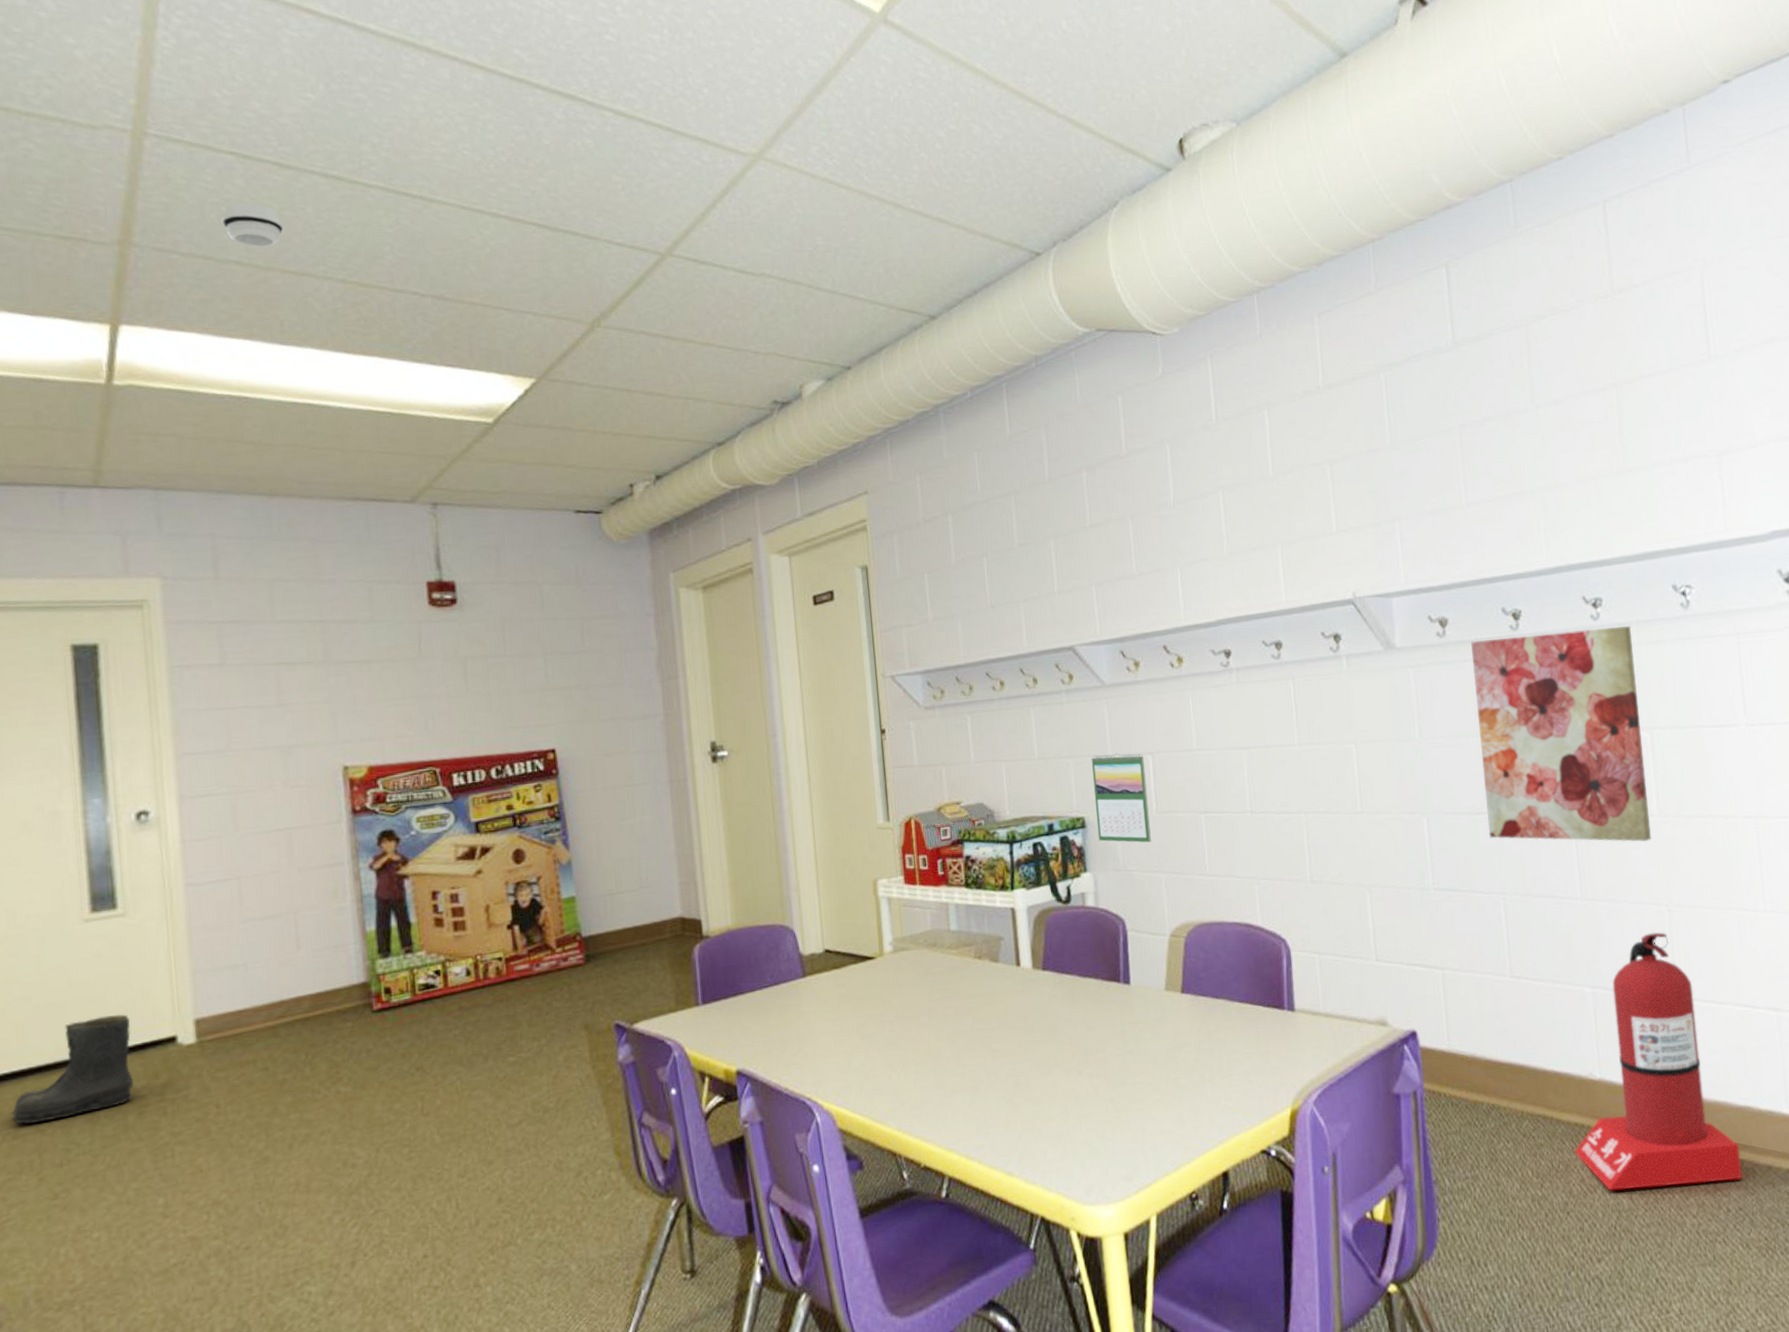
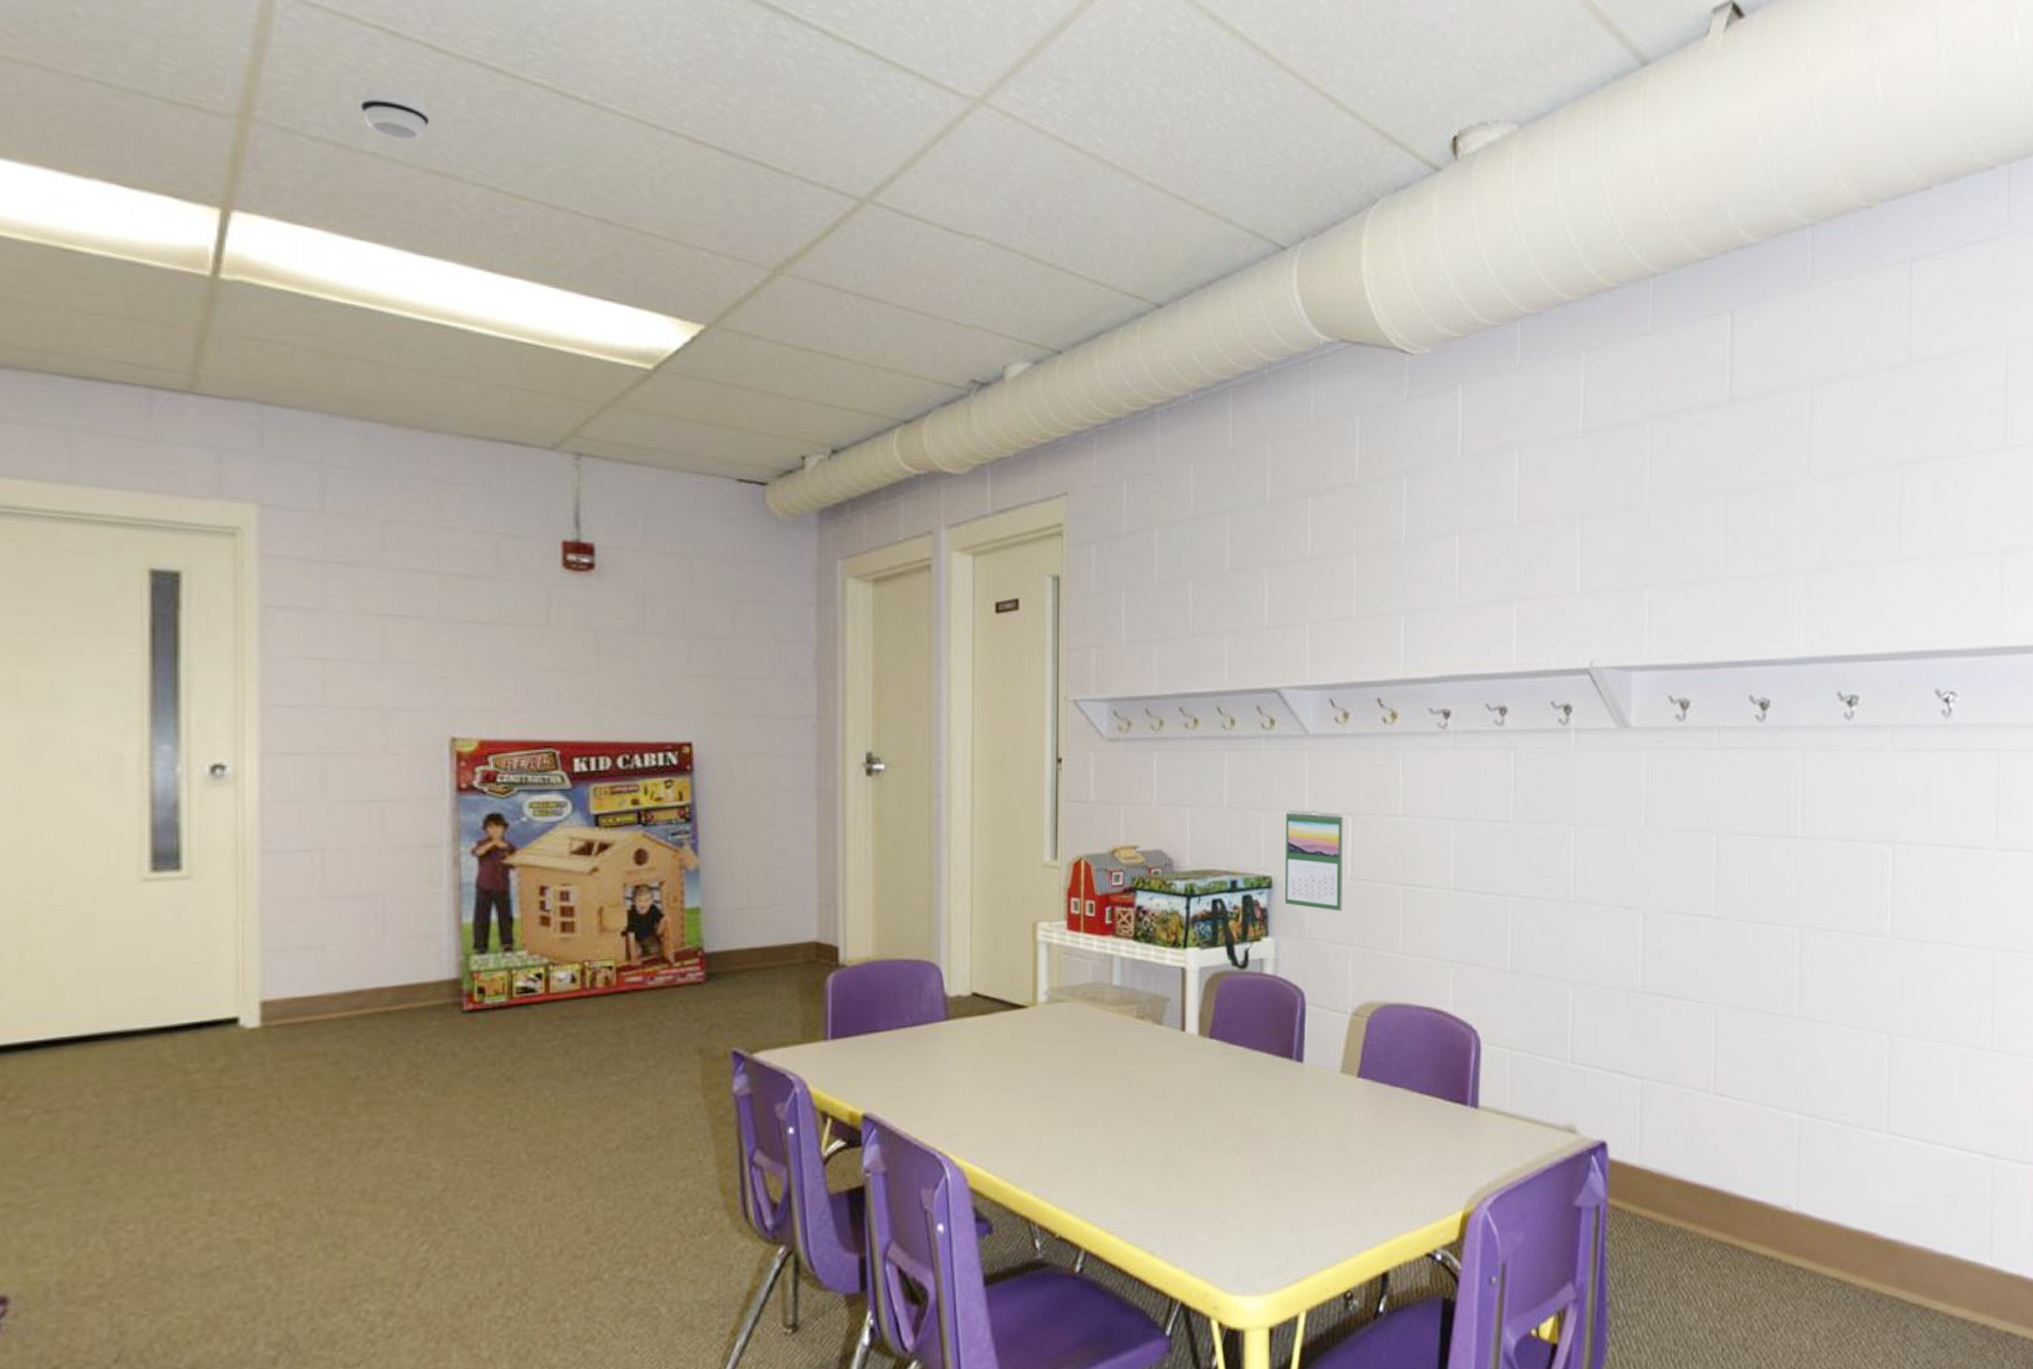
boots: present [11,1014,134,1124] -> none [44,987,188,1099]
wall art: present [1471,626,1651,842] -> none [1707,727,1885,963]
fire extinguisher: present [1575,932,1742,1191] -> none [1761,1061,1934,1331]

